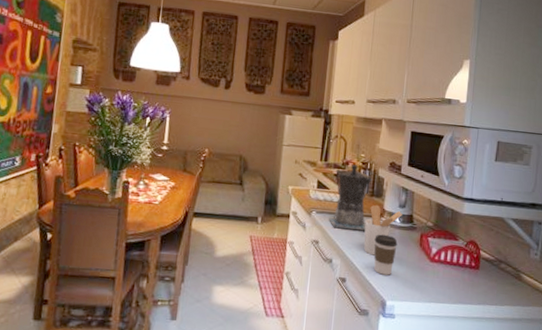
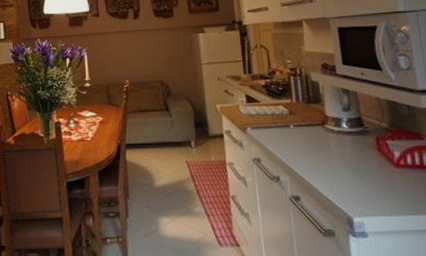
coffee maker: present [329,164,373,231] -> none [263,72,311,143]
utensil holder: present [364,204,402,256] -> none [306,111,349,168]
coffee cup: present [374,234,398,275] -> none [322,143,352,188]

